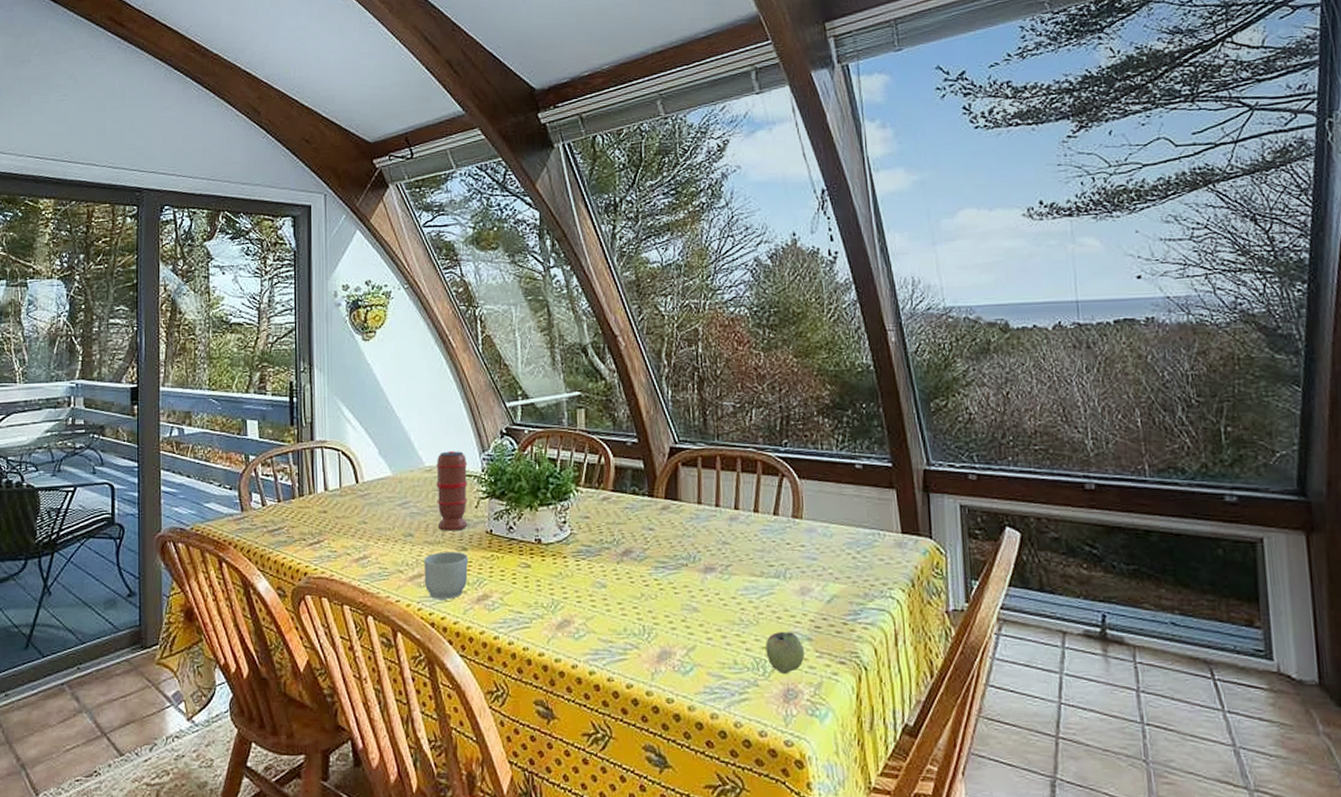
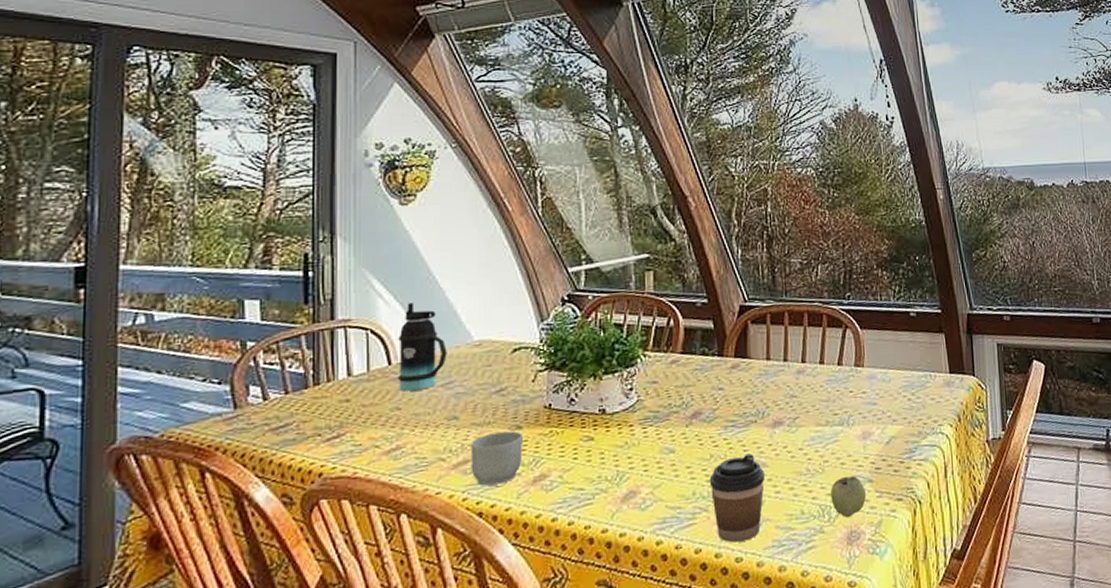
bottle: none [364,429,403,508] -> present [398,303,447,392]
spice grinder: present [436,451,468,531] -> none [487,322,524,410]
coffee cup: none [640,596,697,683] -> present [709,453,766,543]

